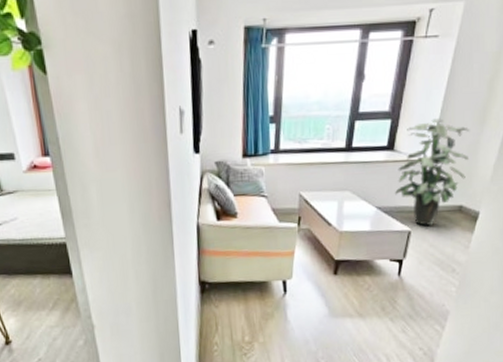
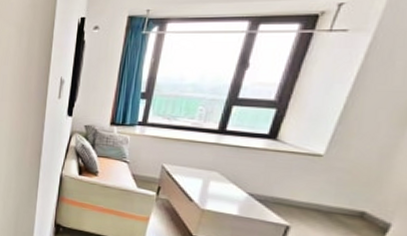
indoor plant: present [395,118,470,226] -> none [273,113,385,226]

